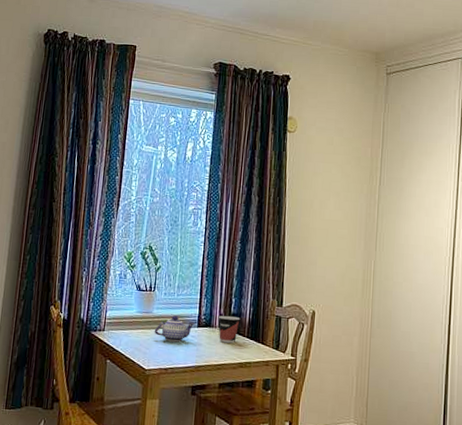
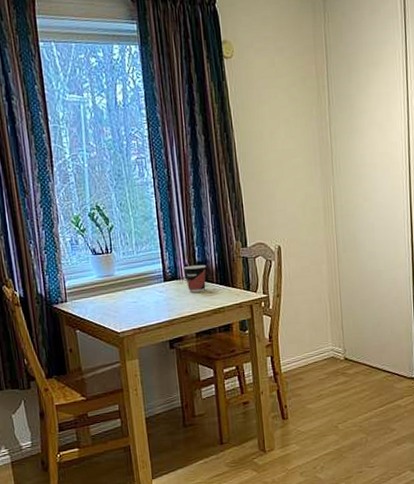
teapot: present [154,315,195,343] -> none [119,274,161,301]

